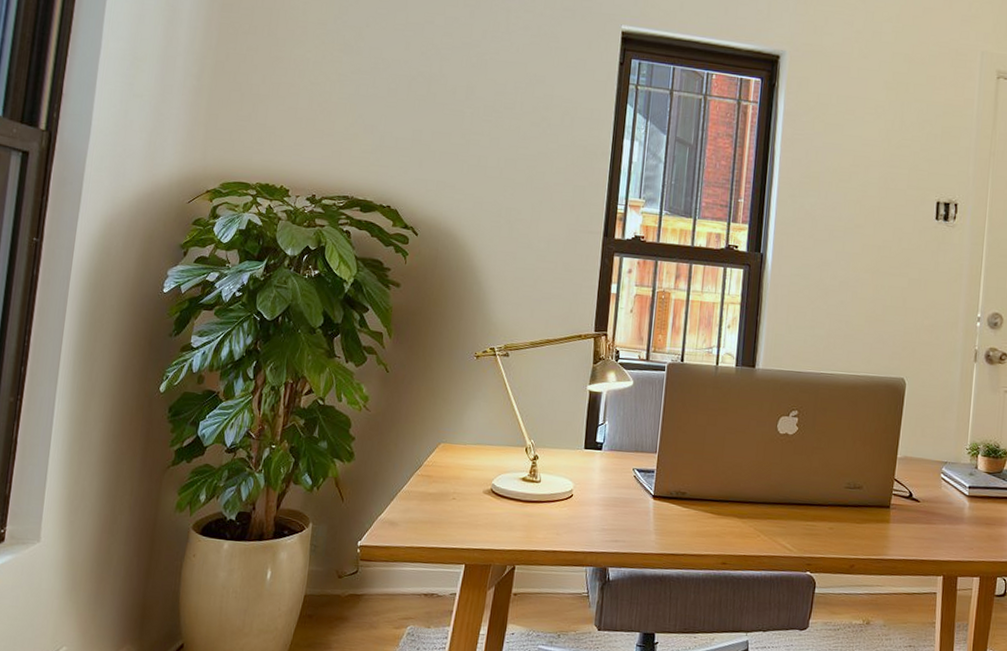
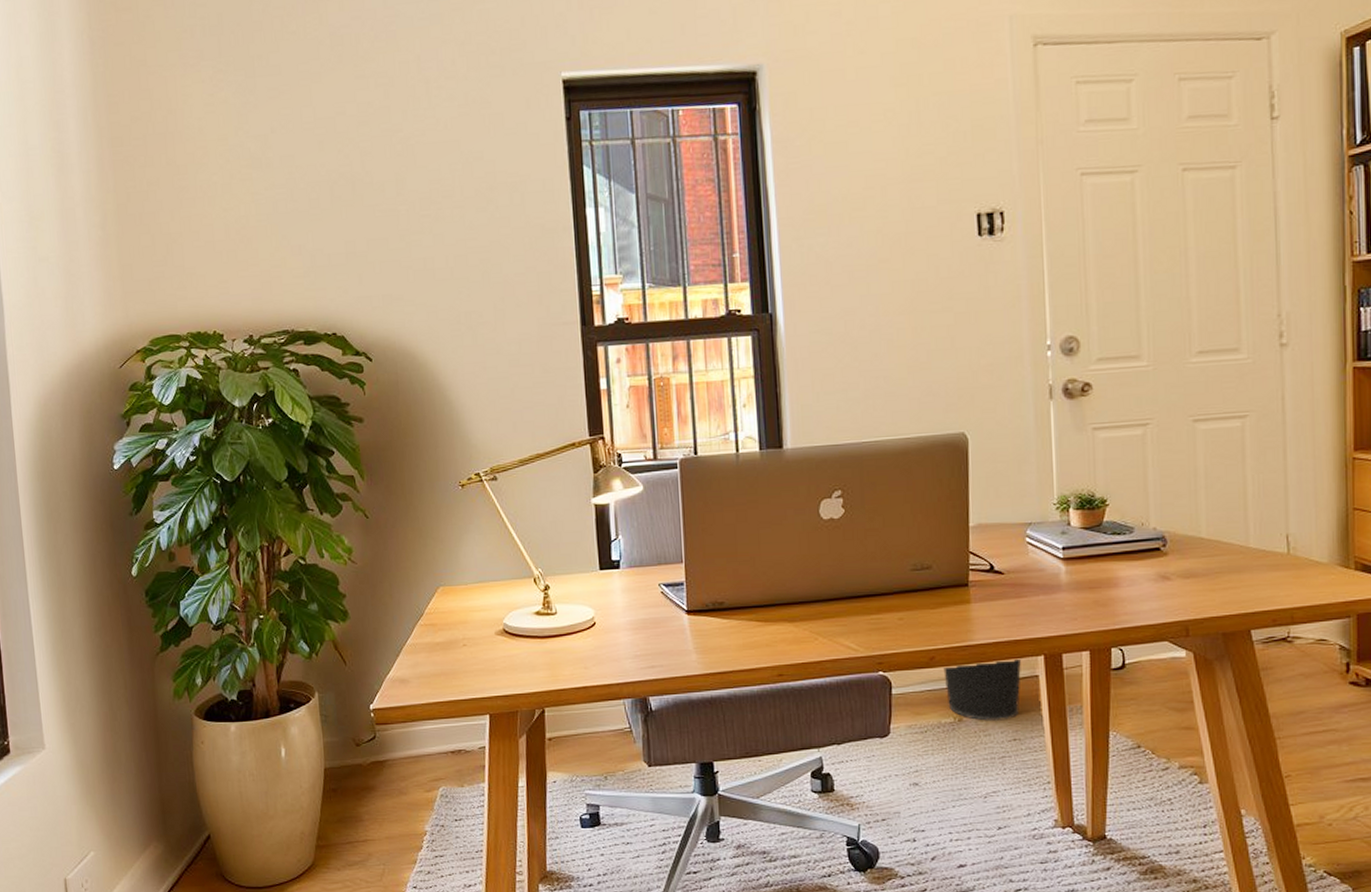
wastebasket: none [860,574,925,628] -> present [943,657,1022,721]

